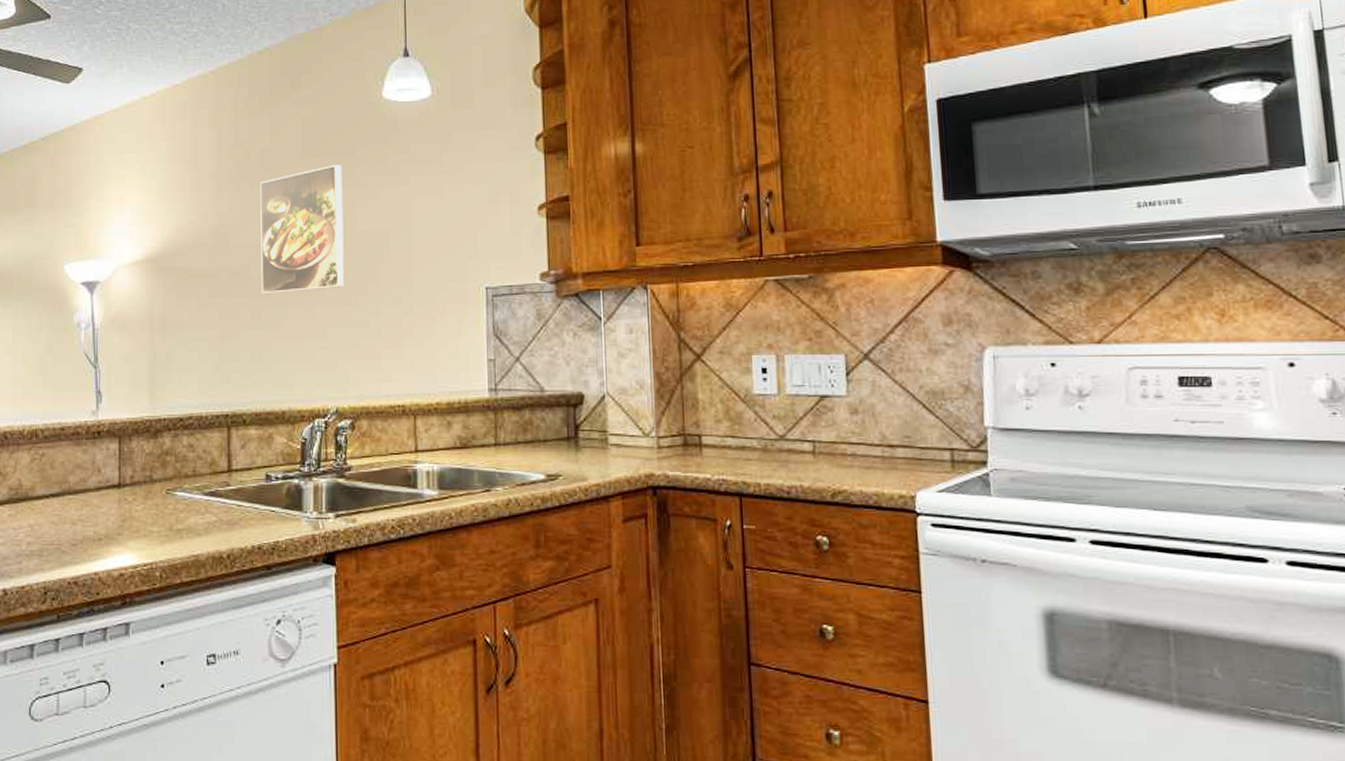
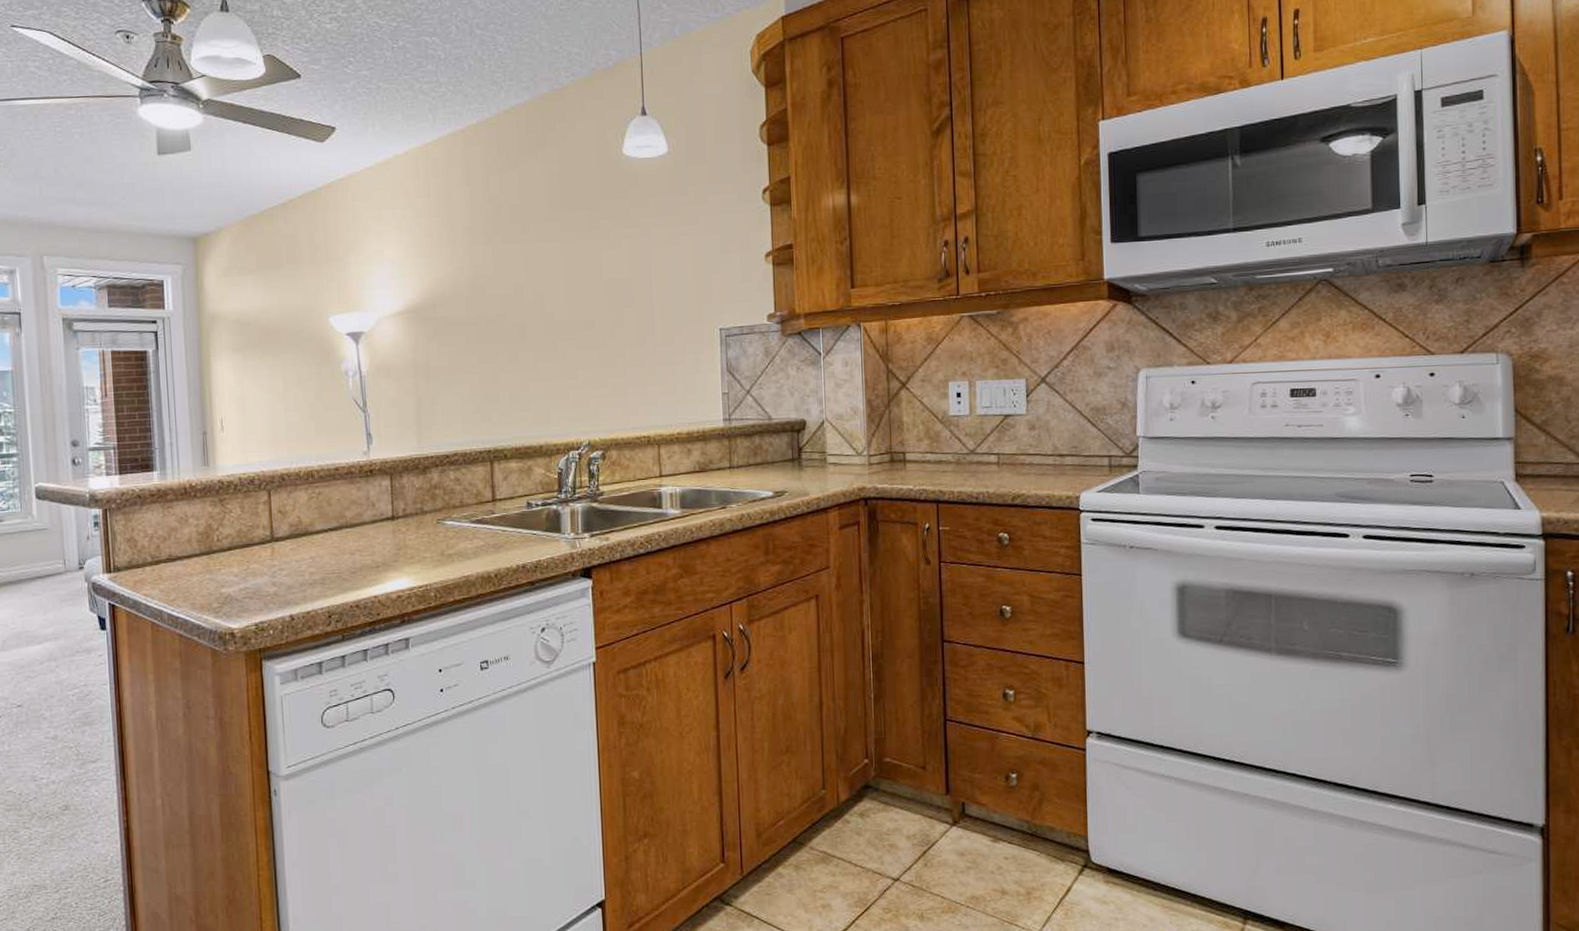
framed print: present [260,164,344,295] -> none [511,218,593,340]

